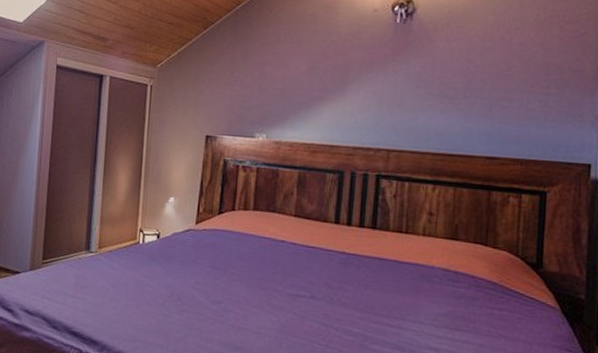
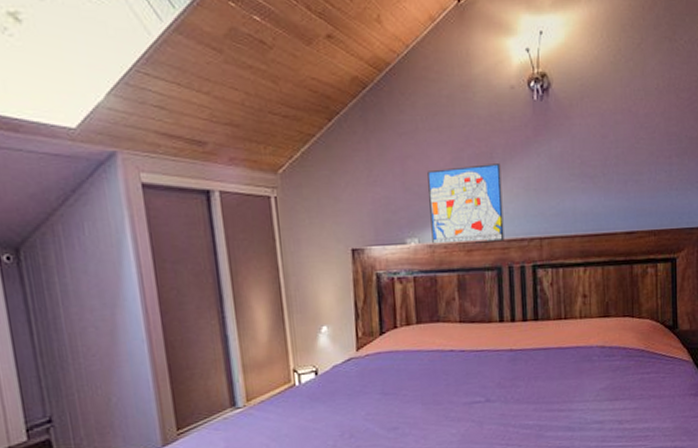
wall art: none [279,76,355,148] -> present [427,163,505,243]

